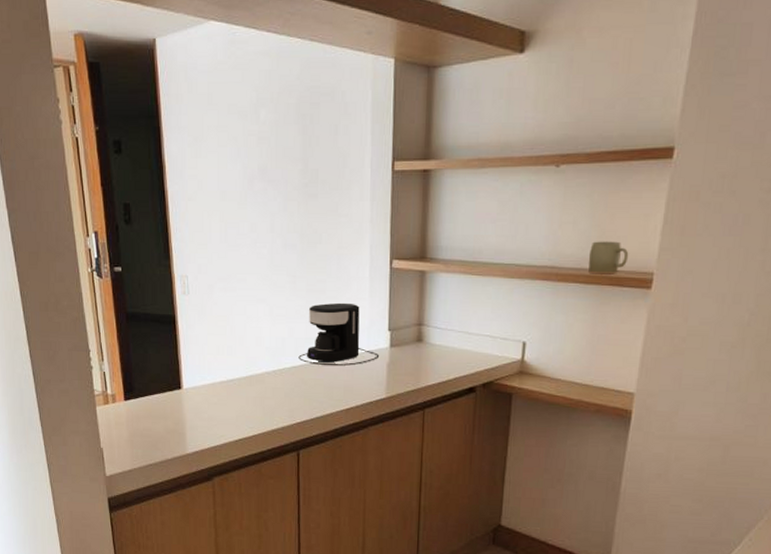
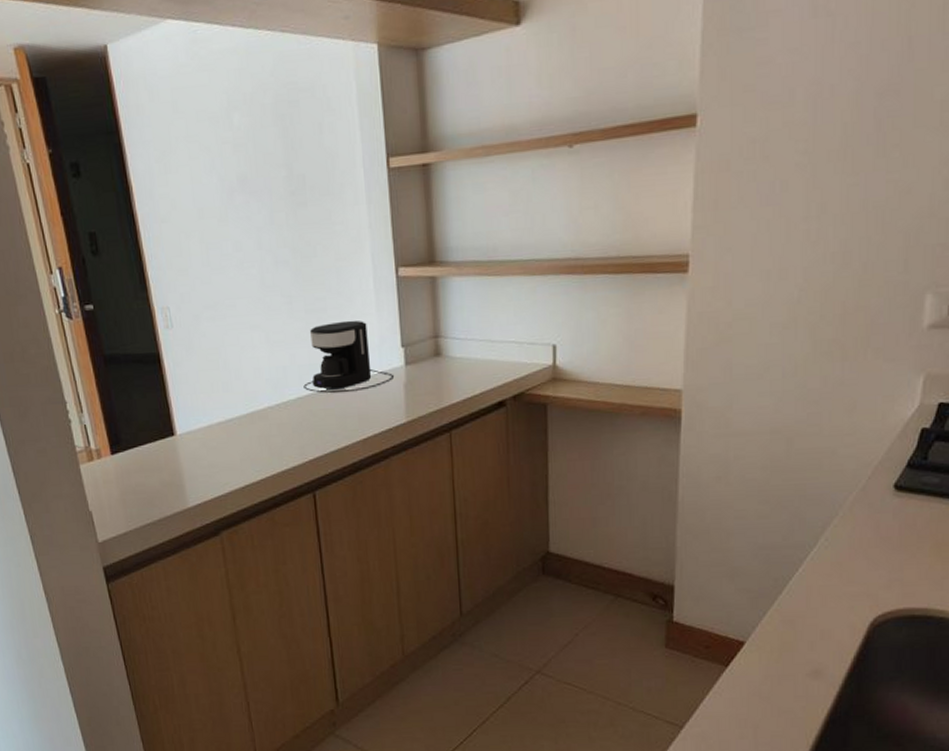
mug: present [588,241,629,275] -> none [615,223,660,263]

